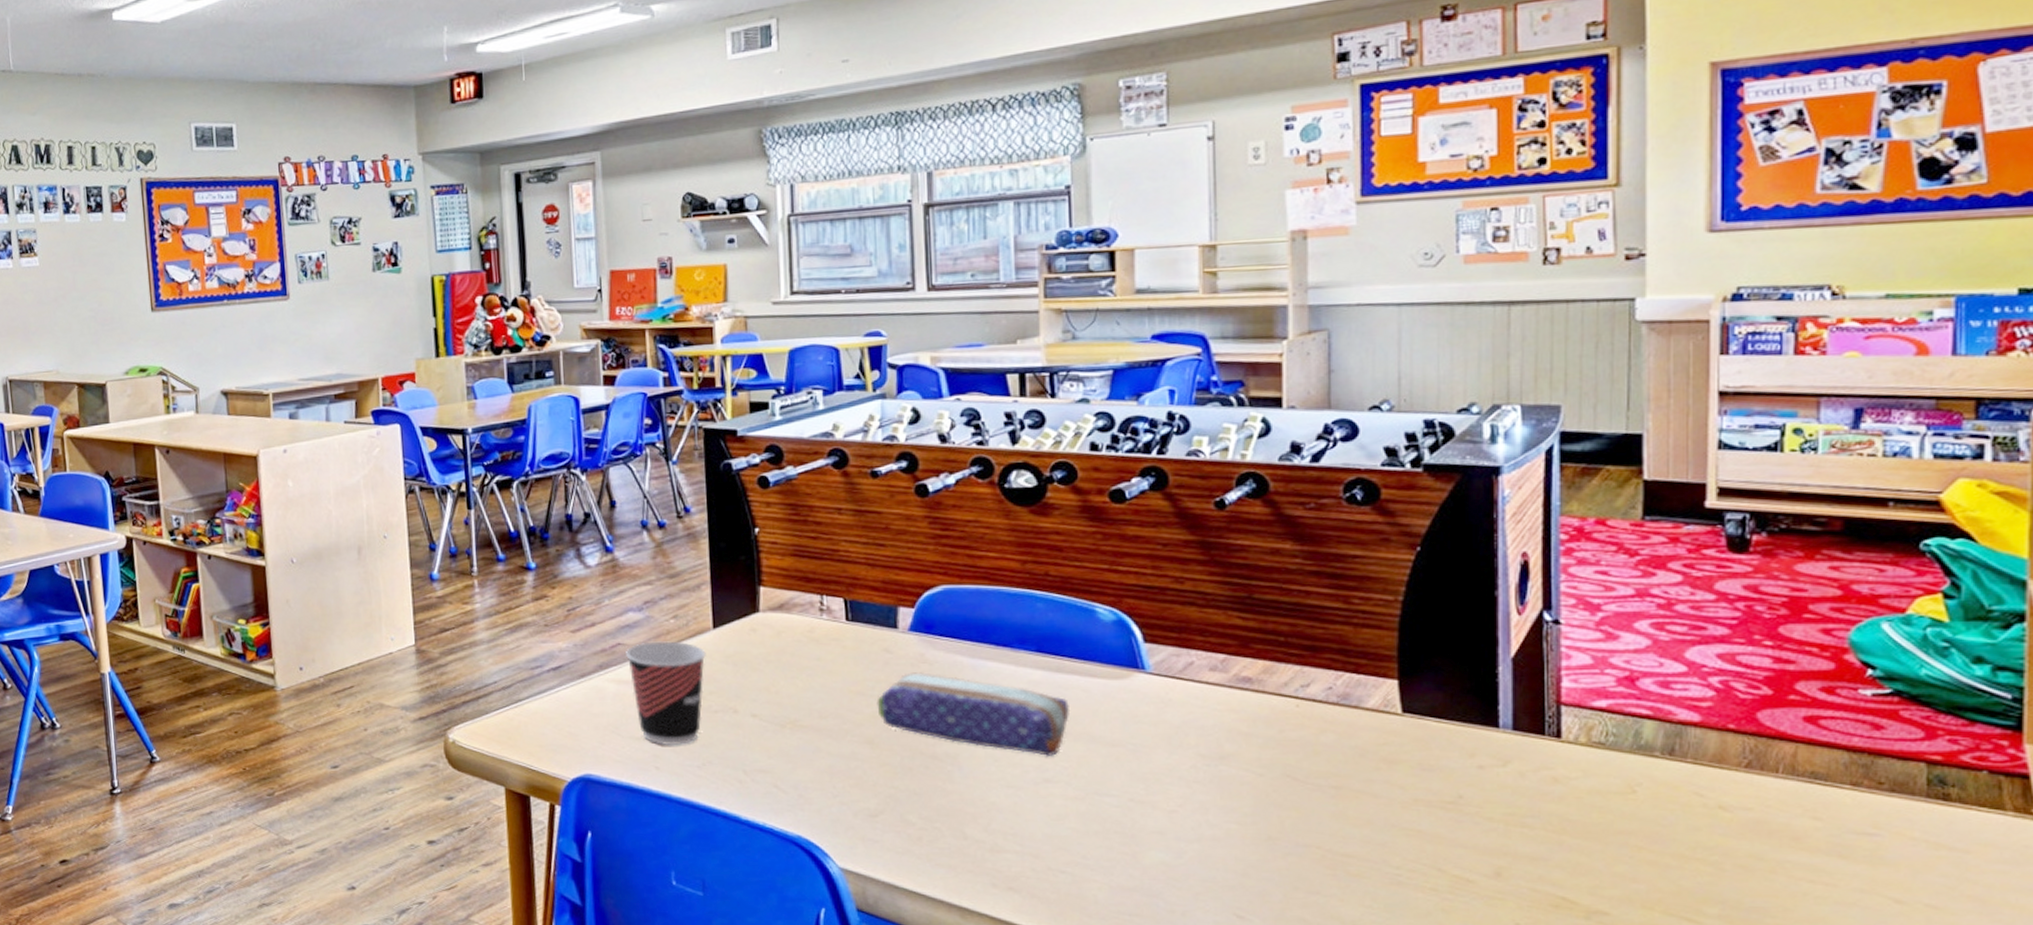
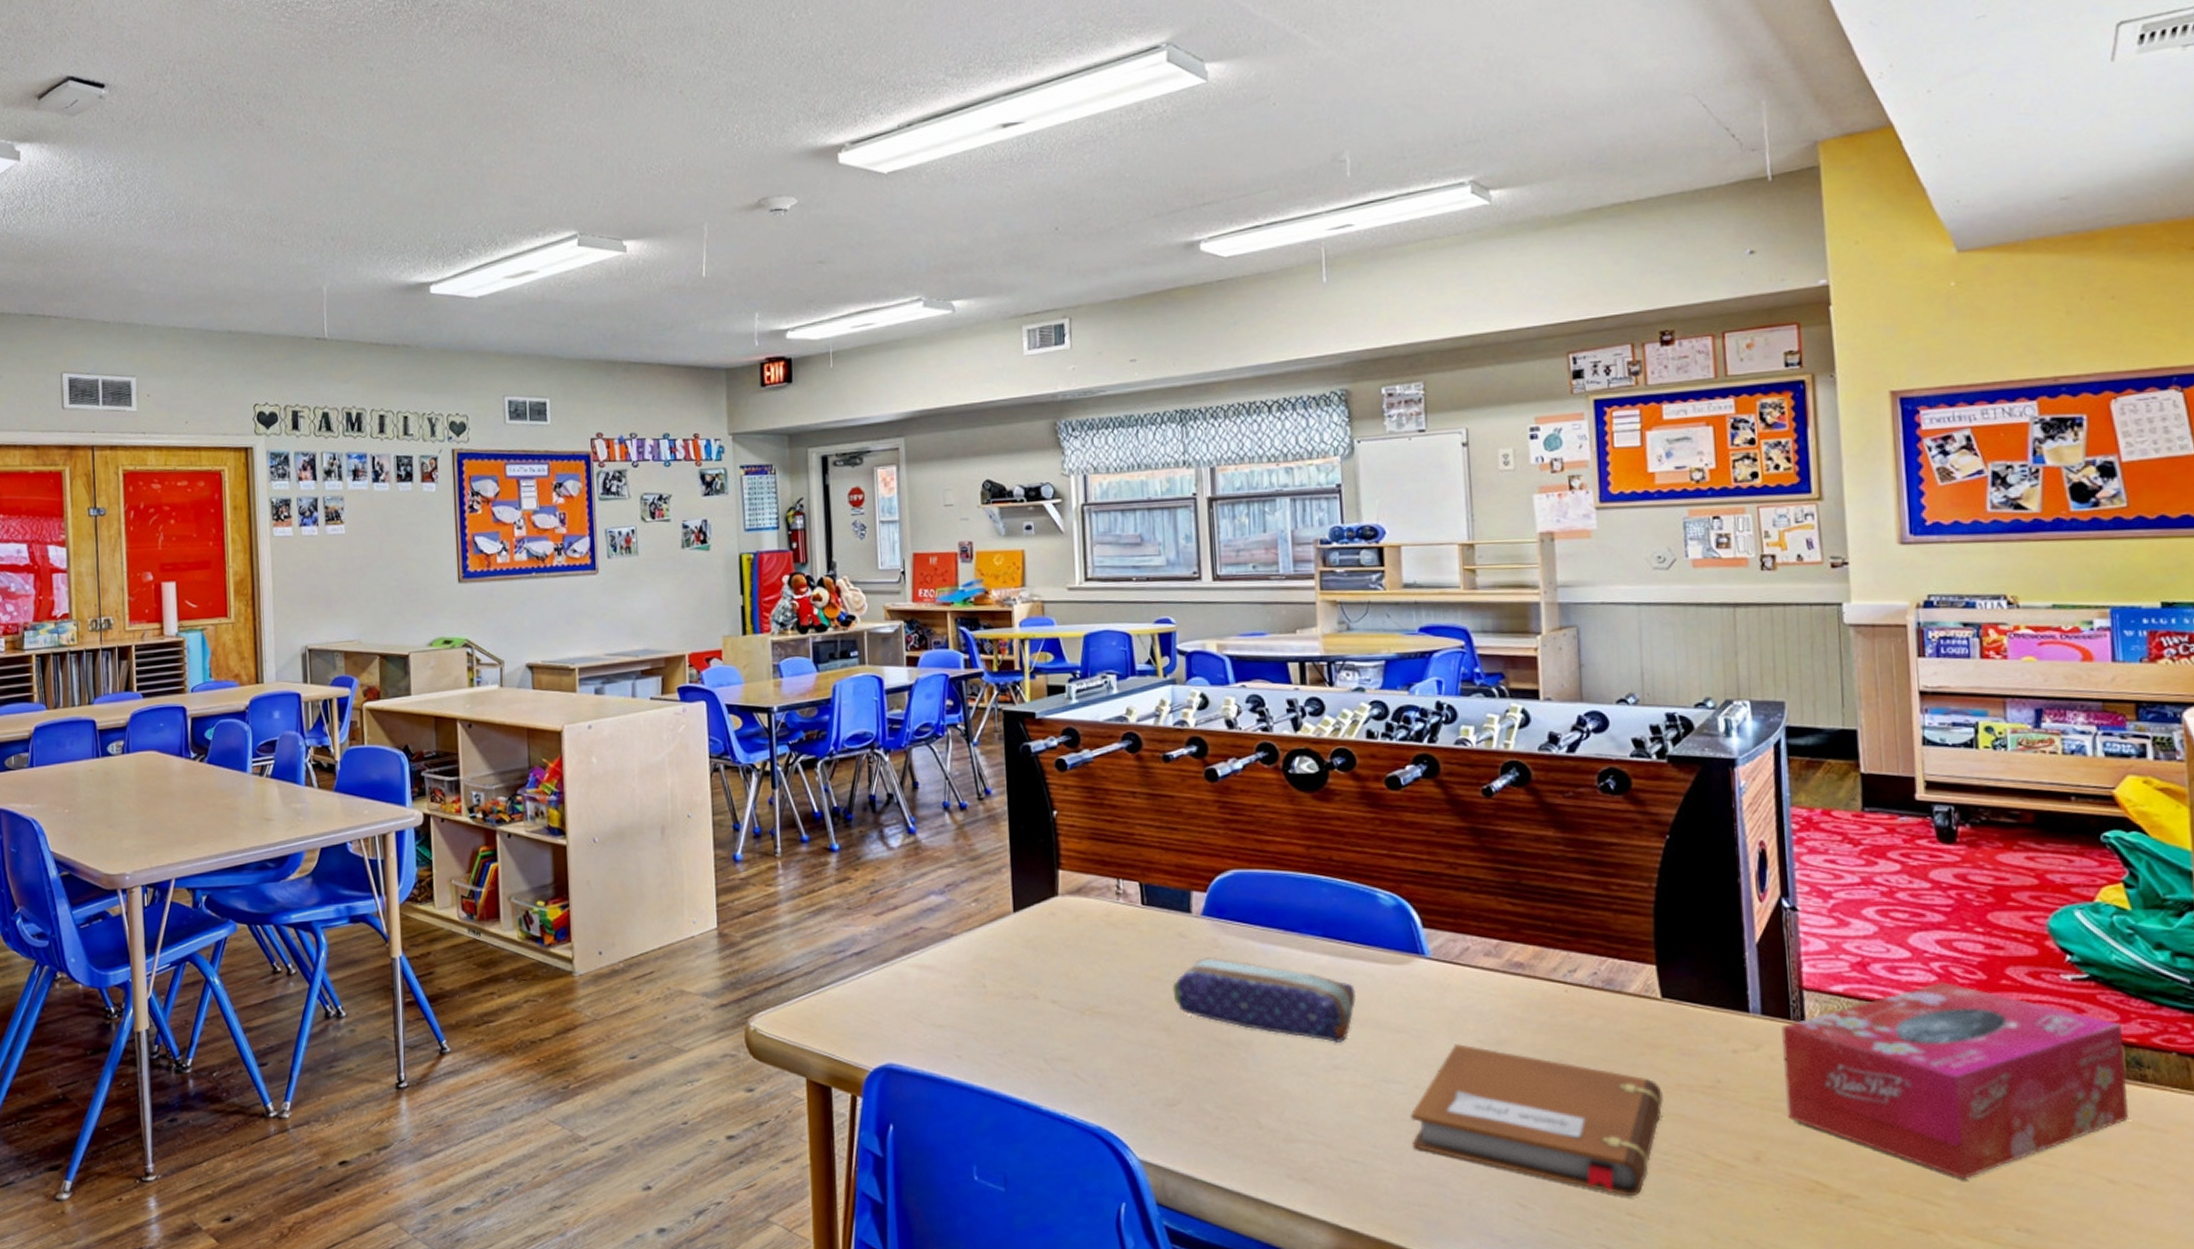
cup: present [626,641,706,745] -> none [928,925,1007,1032]
notebook: none [1123,758,1398,910] -> present [1410,1044,1663,1197]
tissue box: none [1534,696,1925,899] -> present [1782,981,2128,1180]

